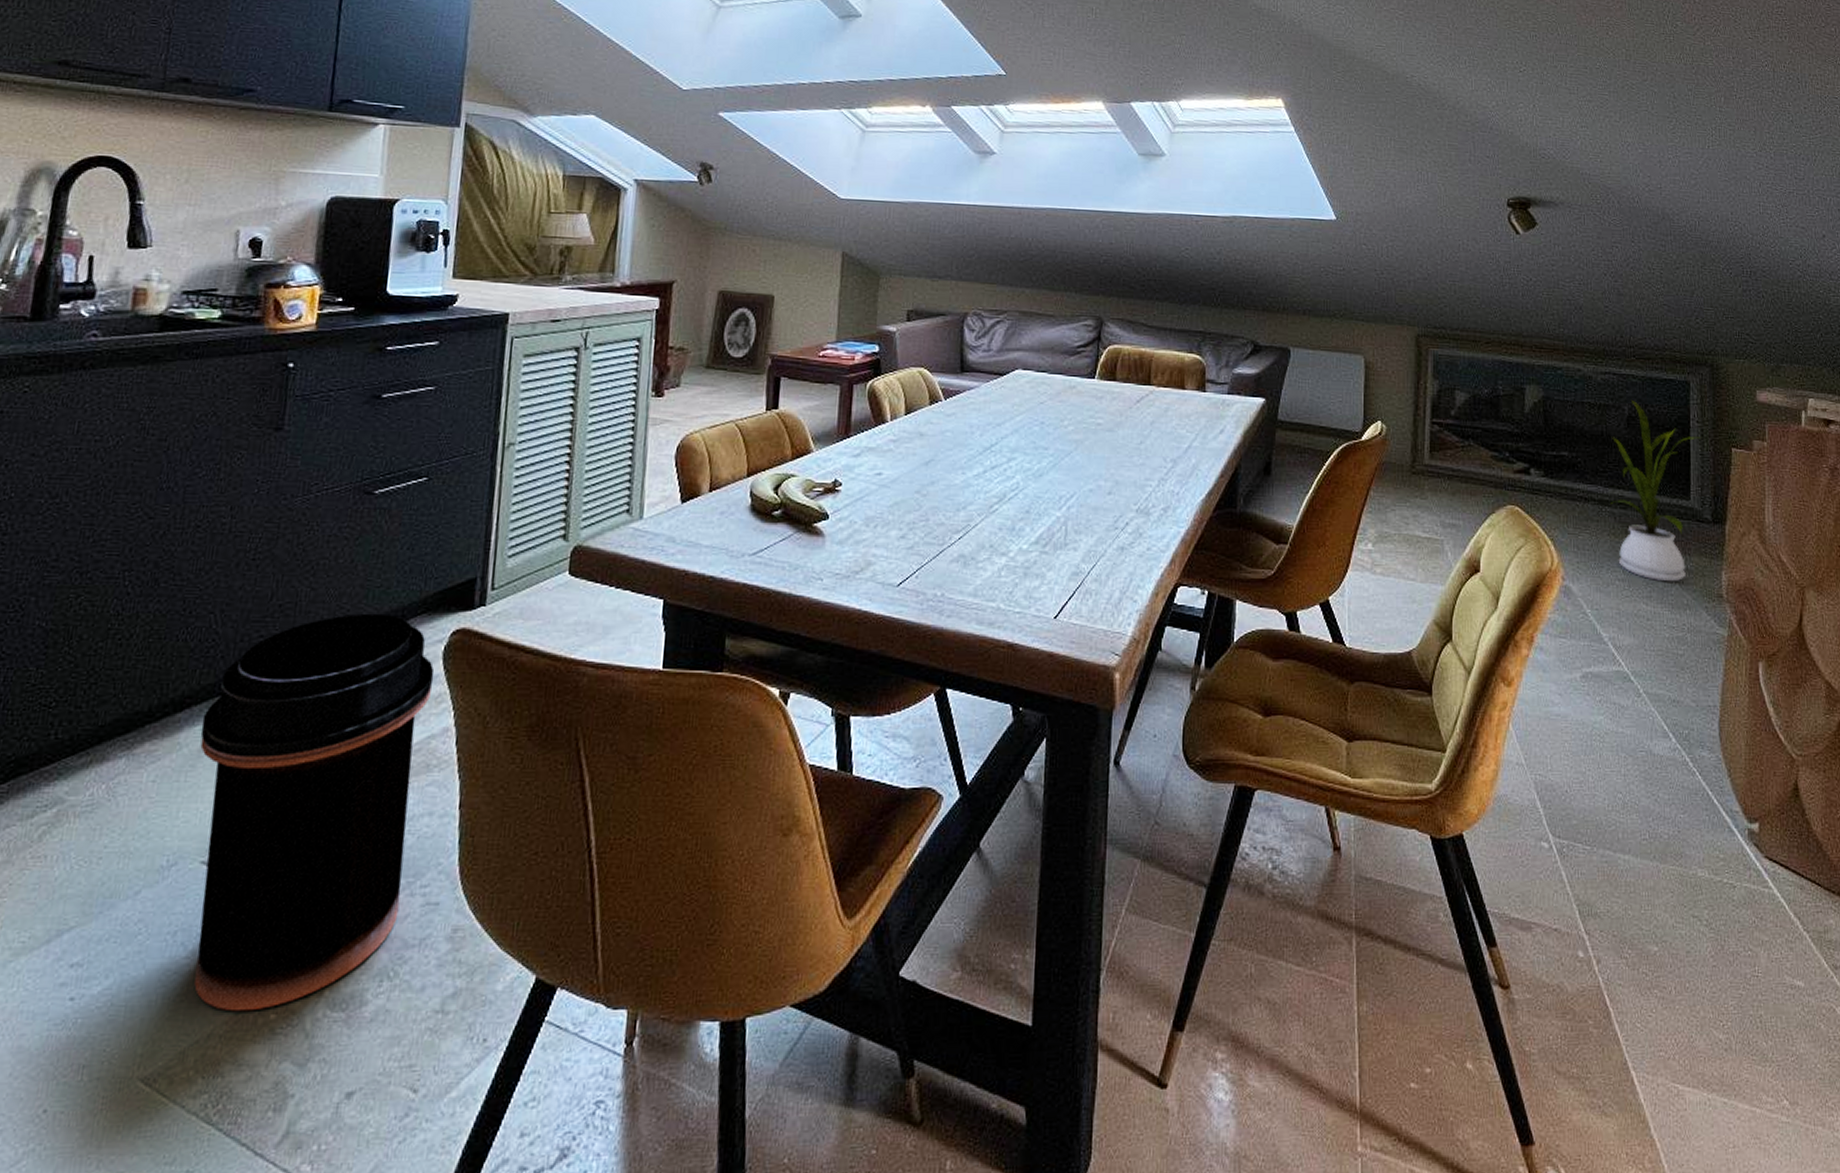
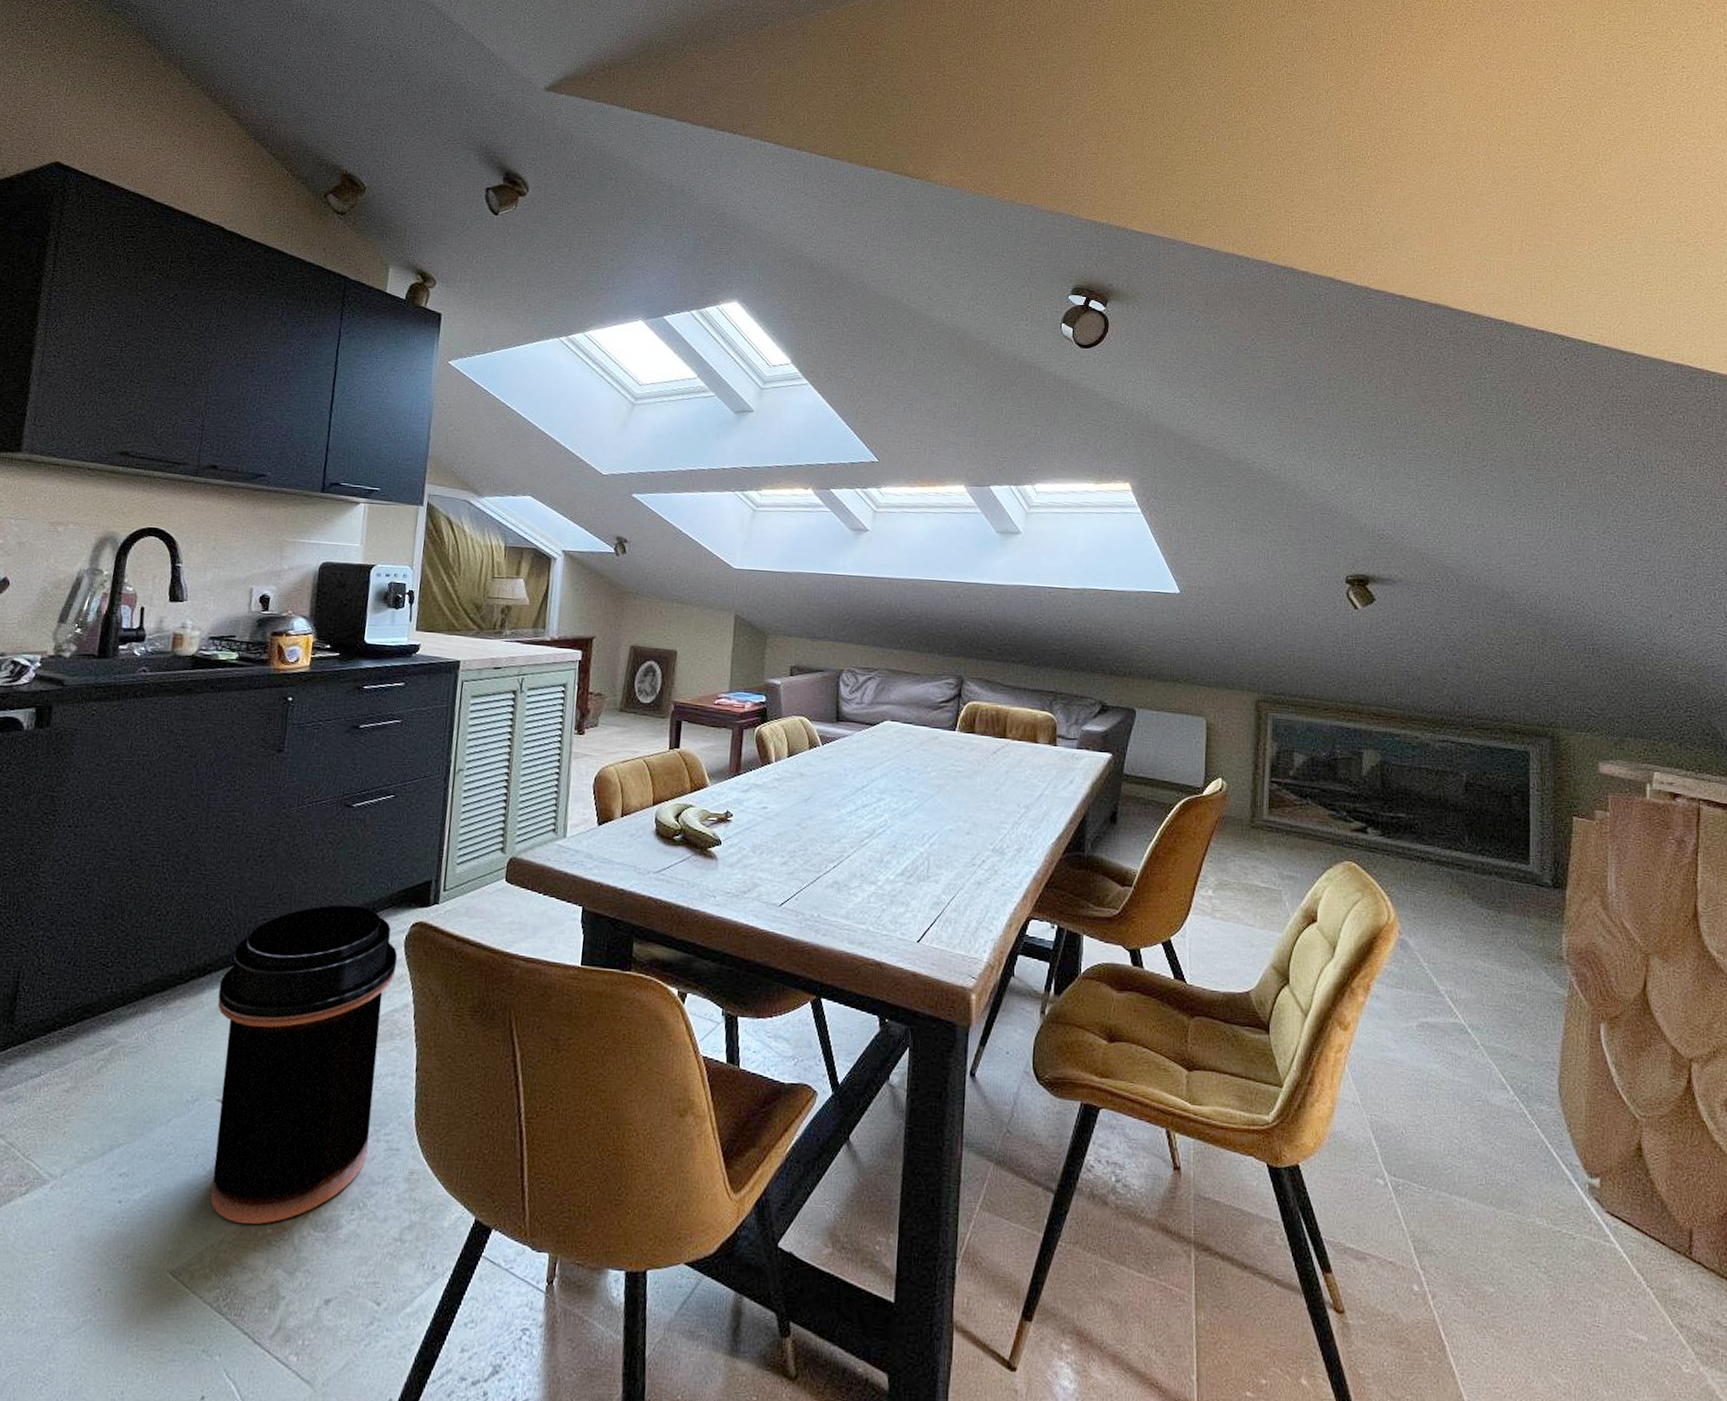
house plant: present [1610,399,1700,582] -> none [1447,767,1540,942]

